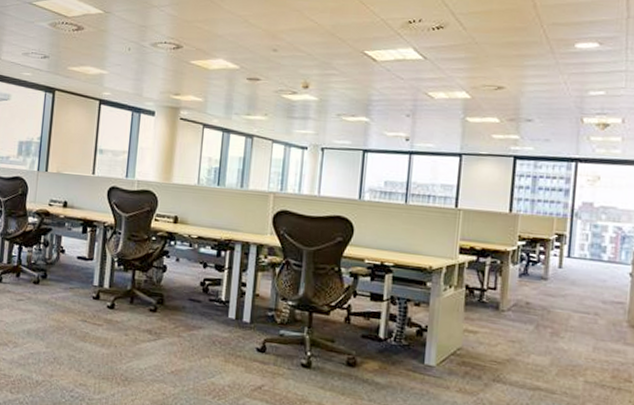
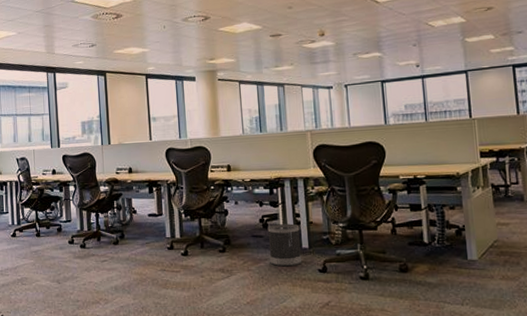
wastebasket: none [204,290,244,340] -> present [267,223,302,267]

